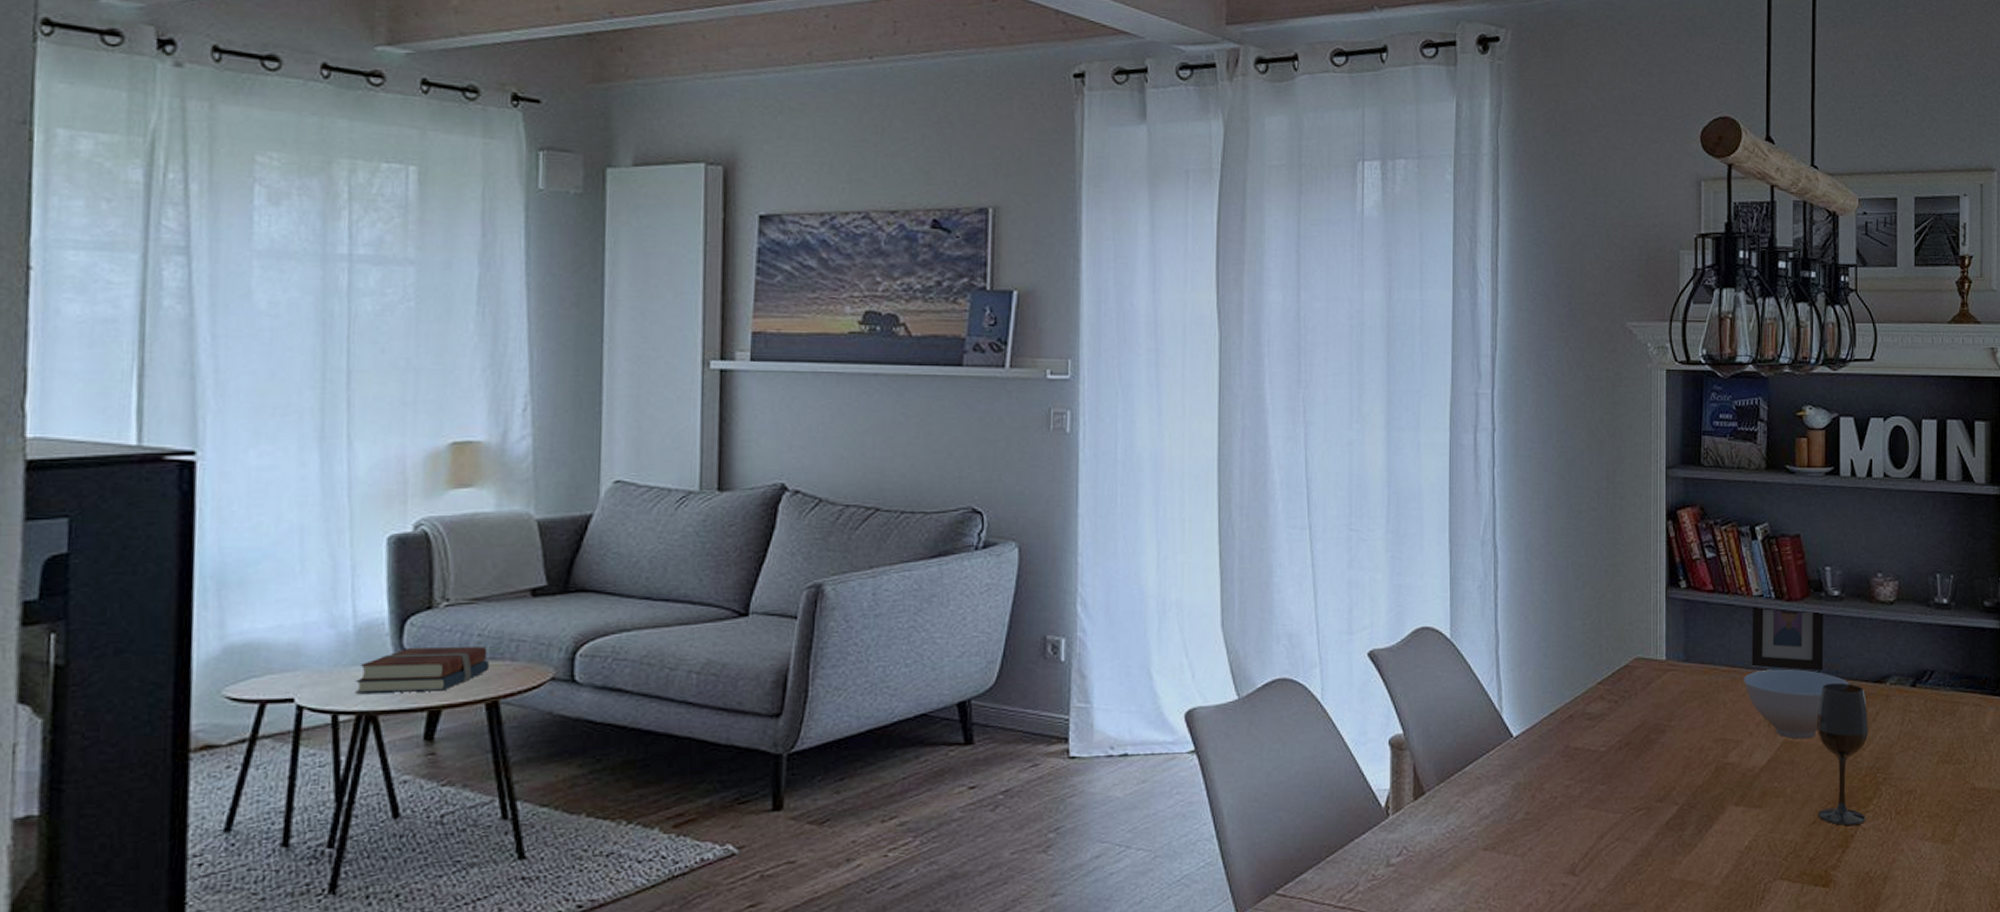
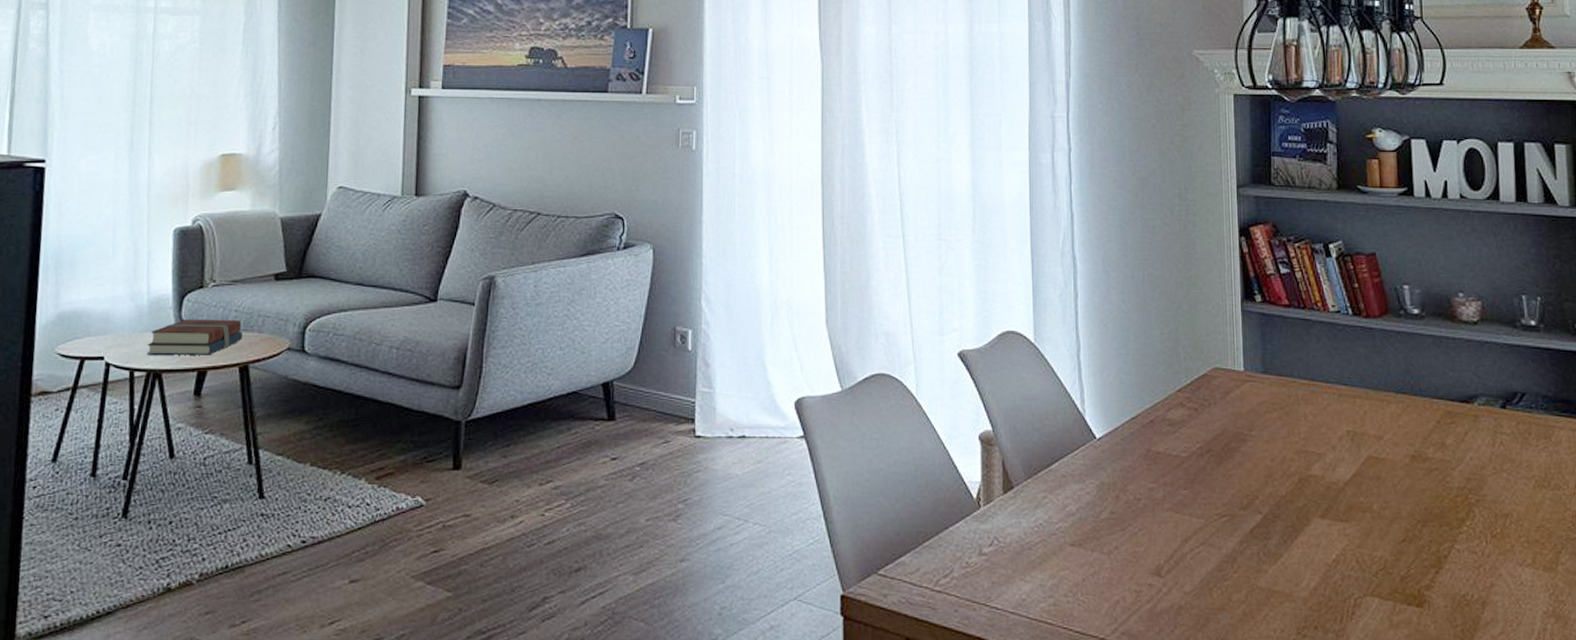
bowl: present [1743,669,1850,739] -> none [1323,385,1435,455]
picture frame: present [1752,579,1824,671] -> none [1330,297,1406,389]
wine glass: present [1817,682,1869,826] -> none [1401,400,1460,547]

